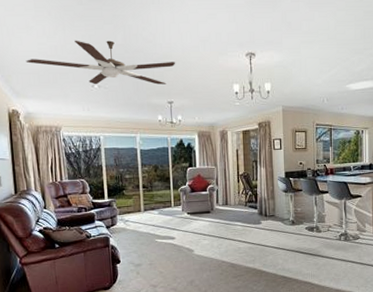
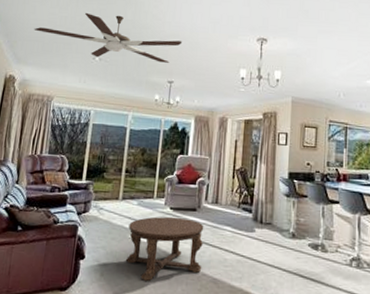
coffee table: none [154,220,221,273] -> present [125,216,204,281]

